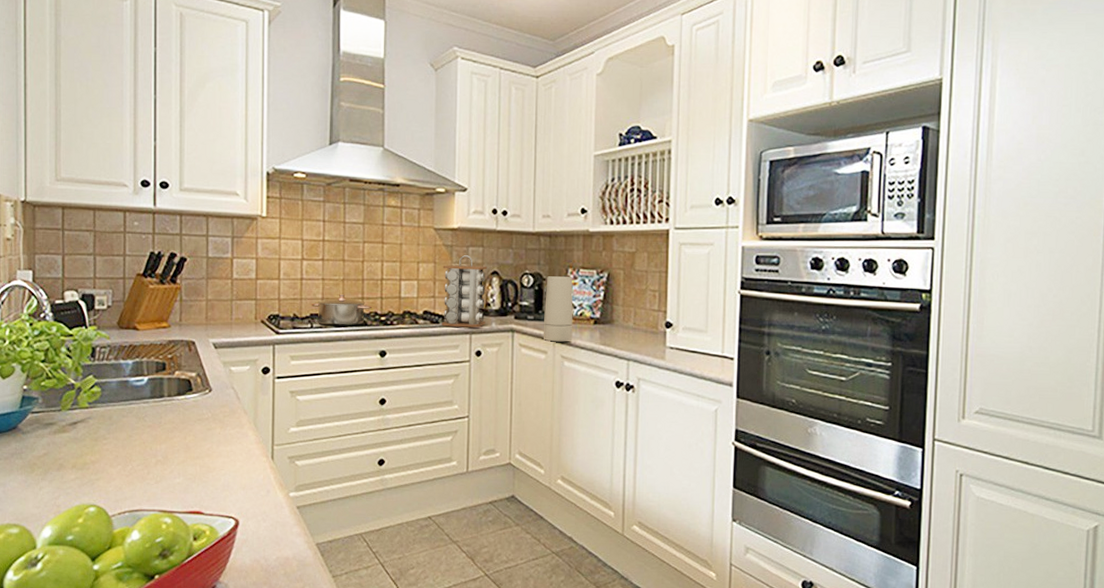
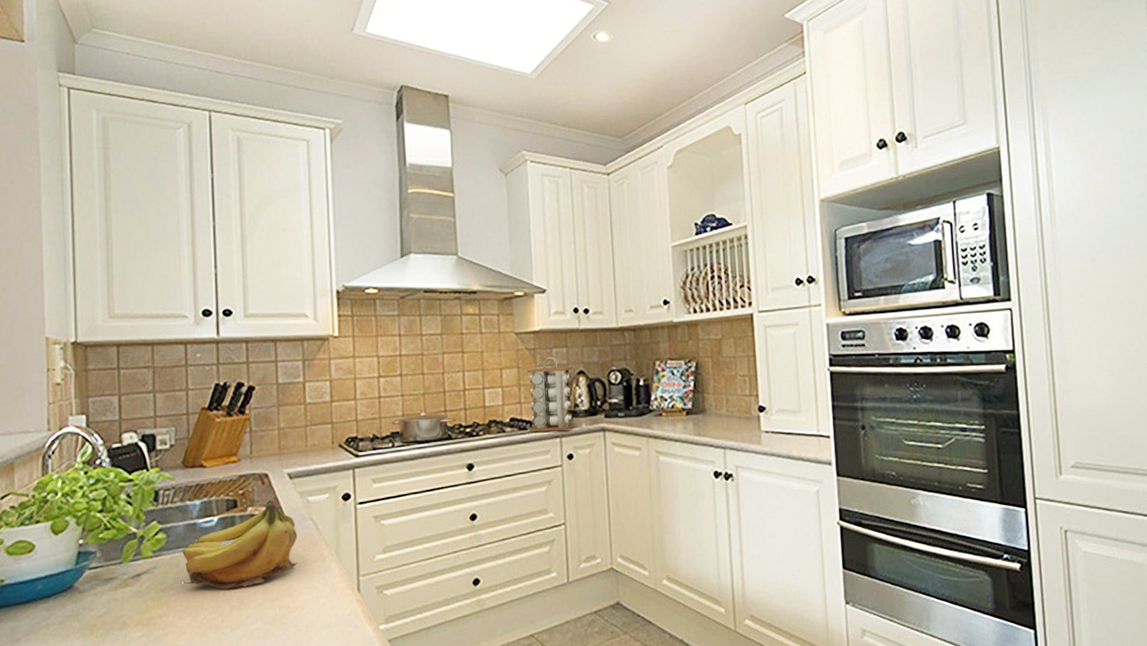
fruit: none [115,366,219,445] -> present [182,499,299,589]
canister: present [543,276,573,342] -> none [634,369,666,438]

